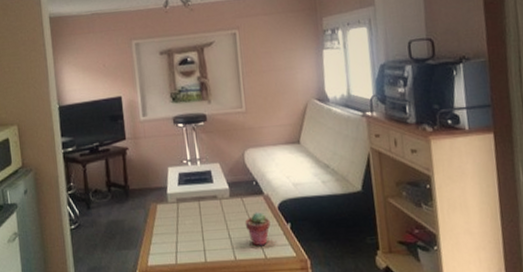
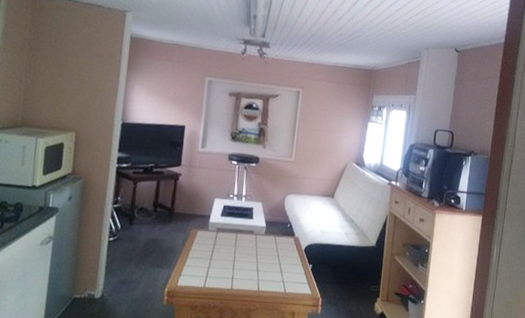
potted succulent: present [244,212,271,246] -> none [273,251,295,282]

